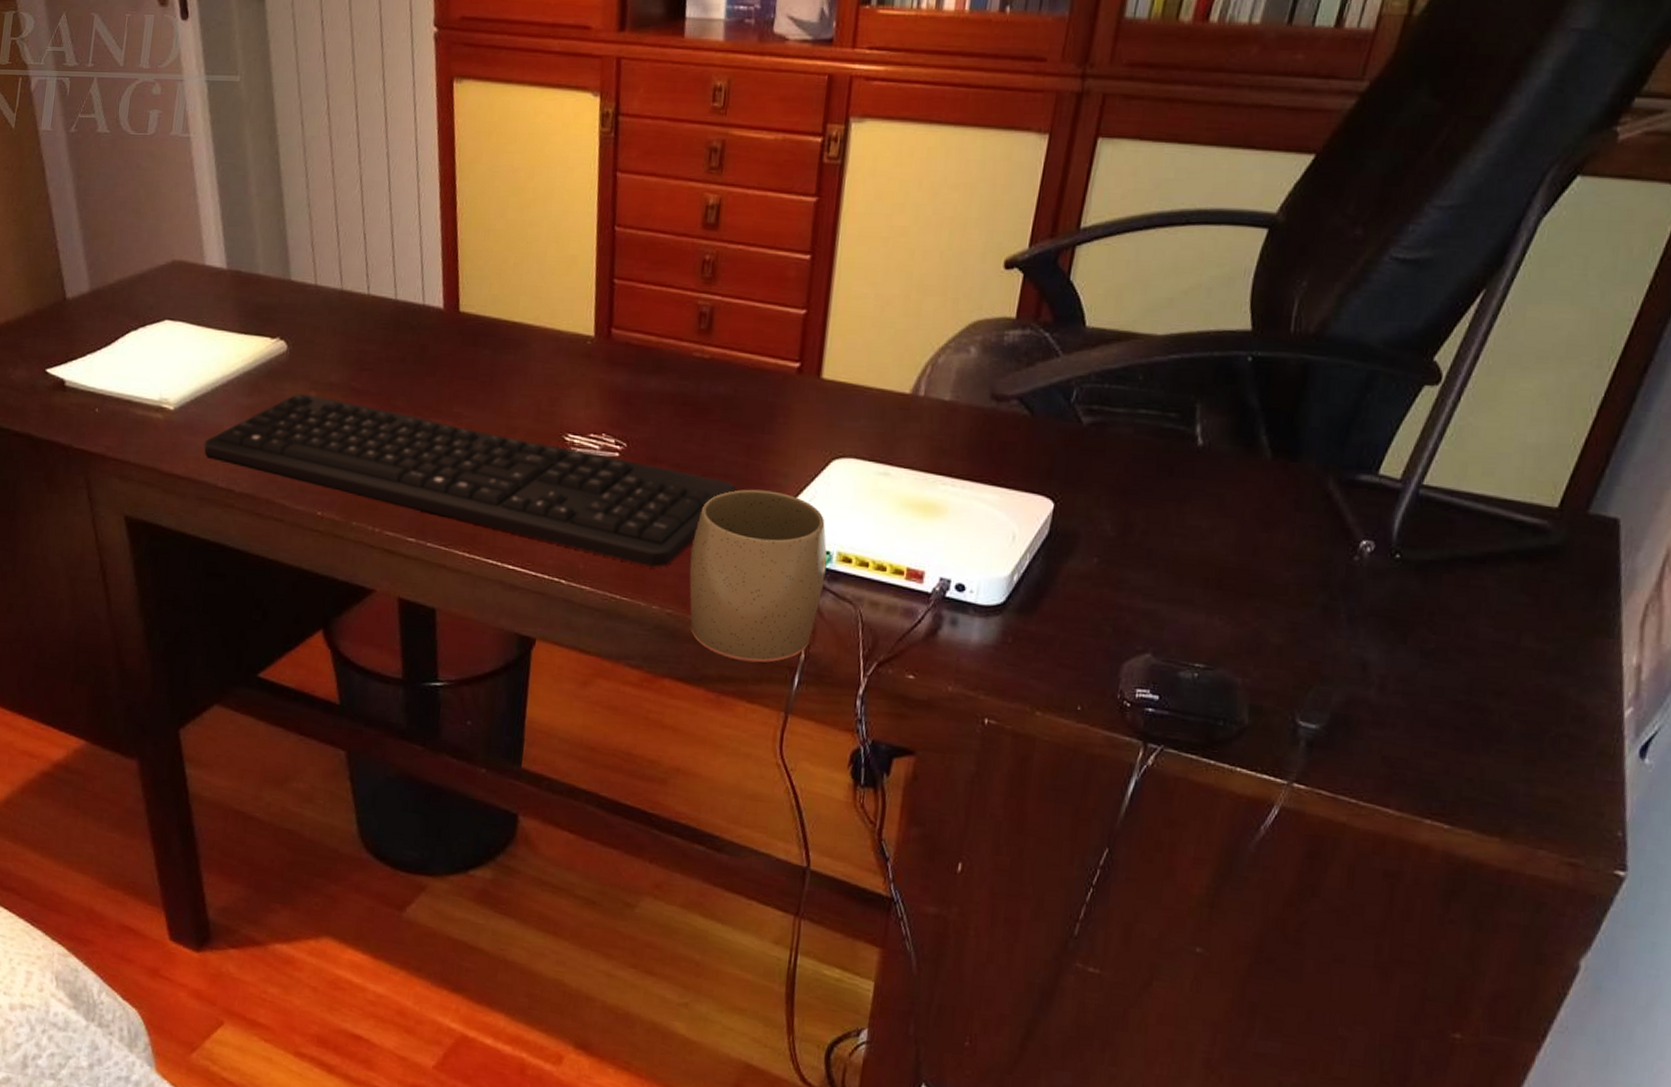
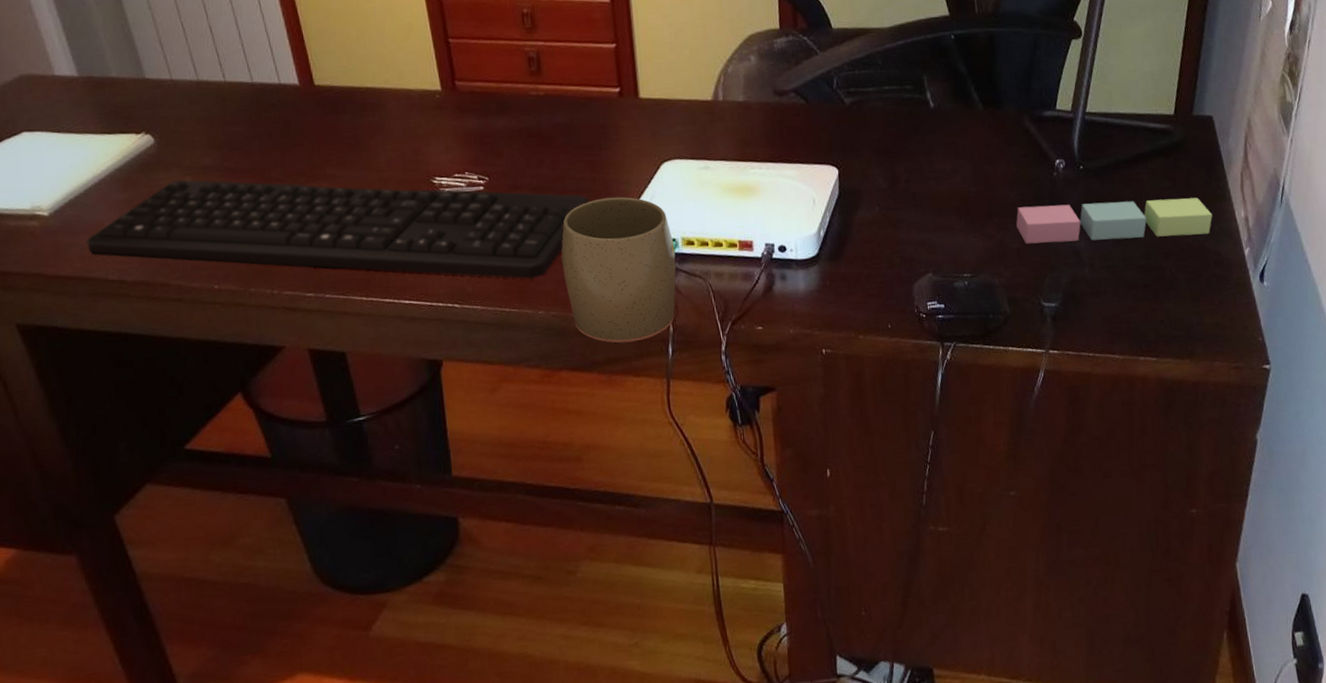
sticky notes: none [1283,592,1585,679] -> present [1015,197,1213,244]

